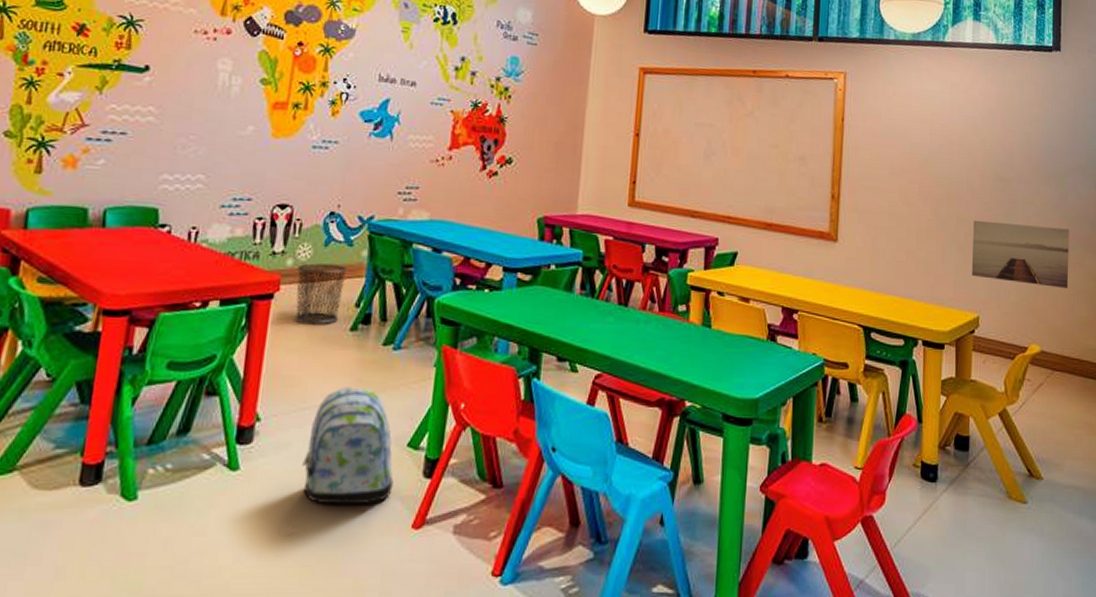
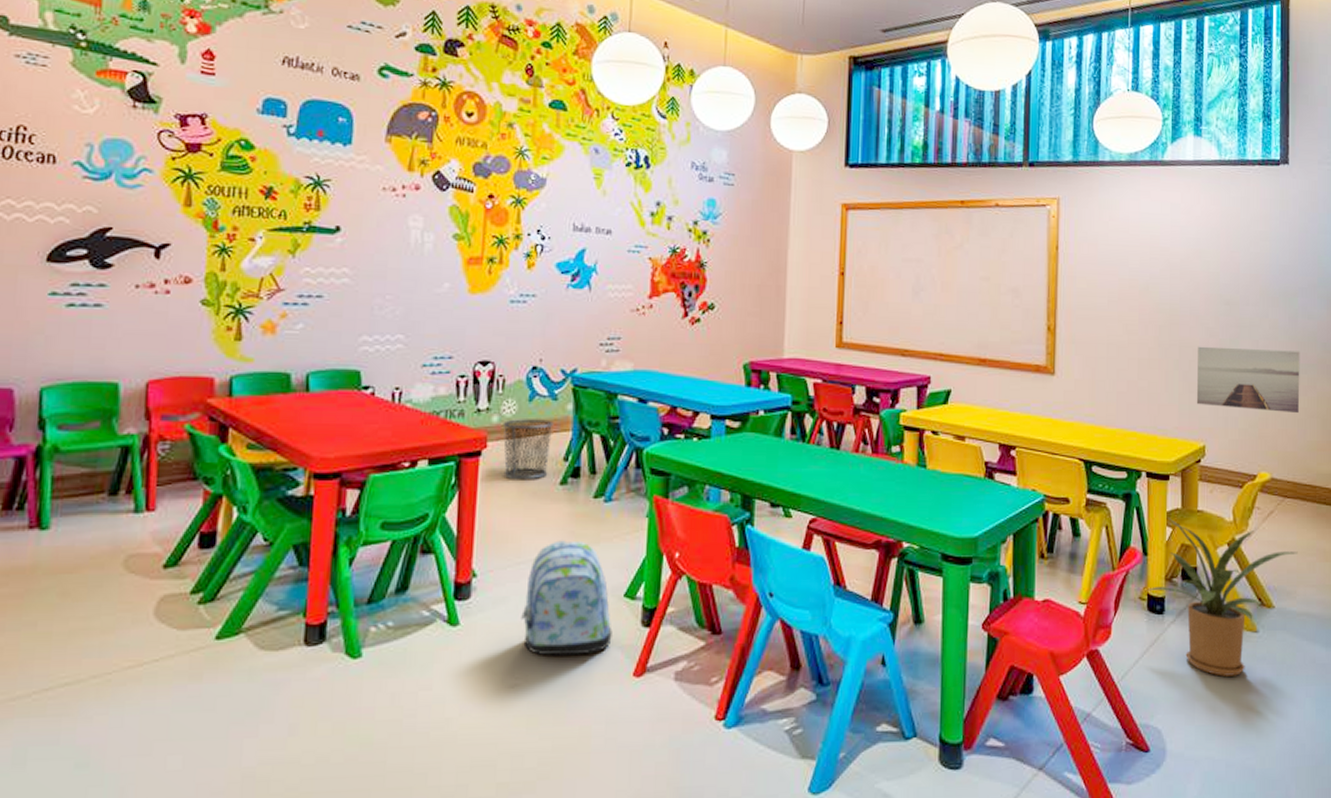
house plant: none [921,385,1066,547] -> present [1147,516,1298,676]

